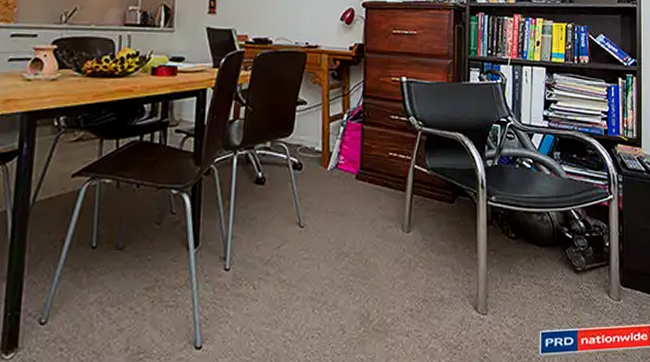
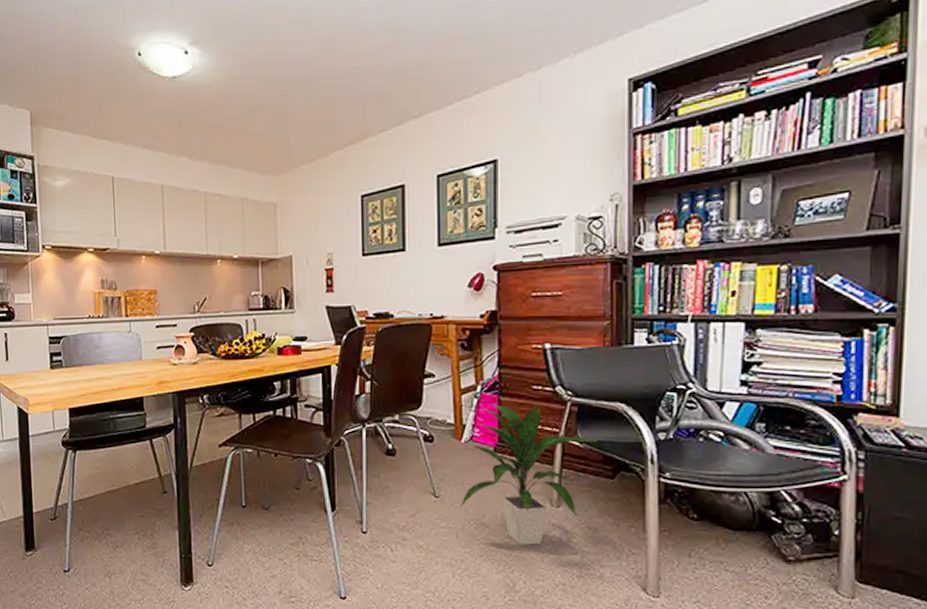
indoor plant: none [323,131,441,273] -> present [460,402,597,545]

